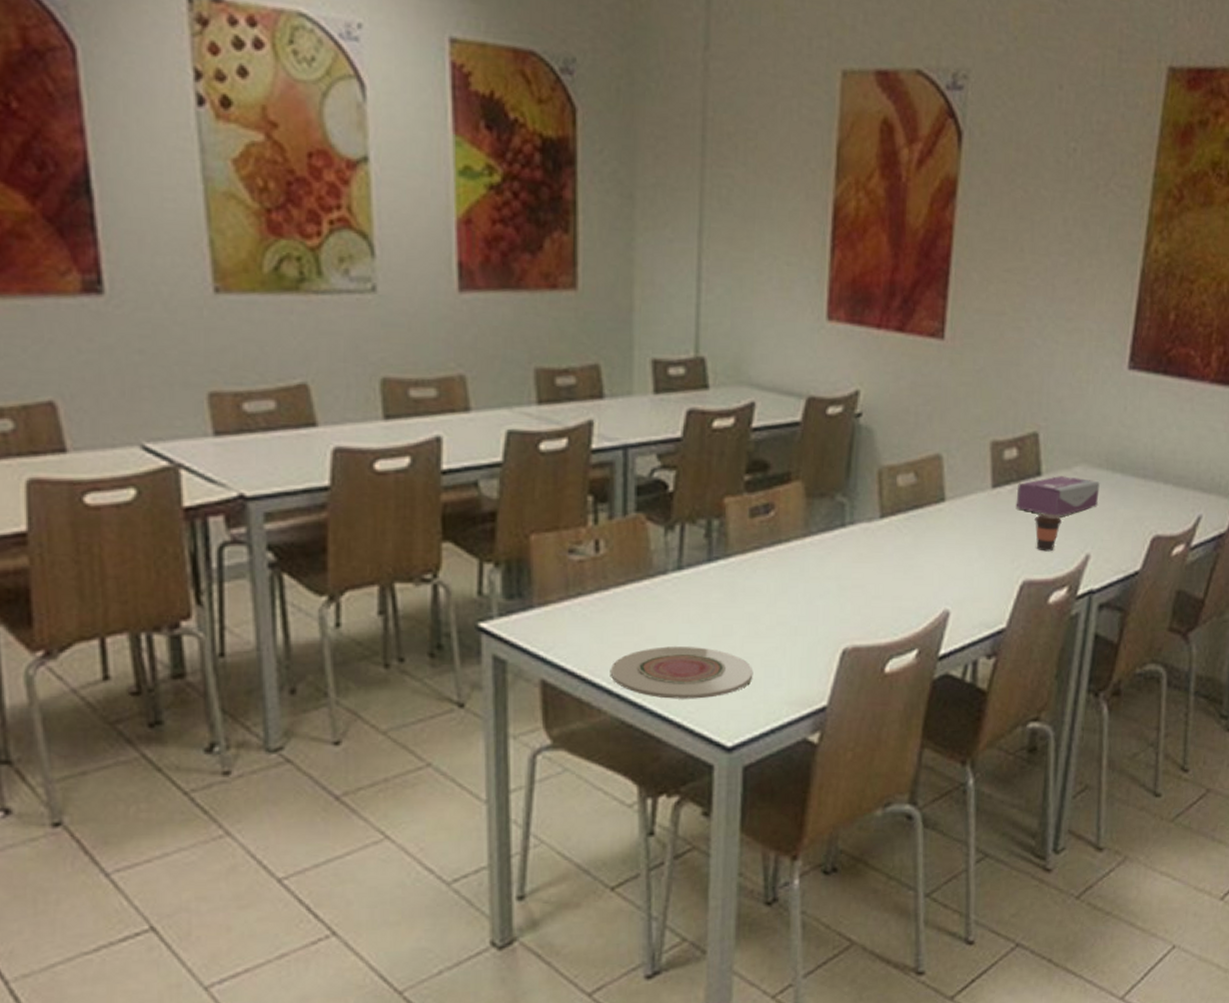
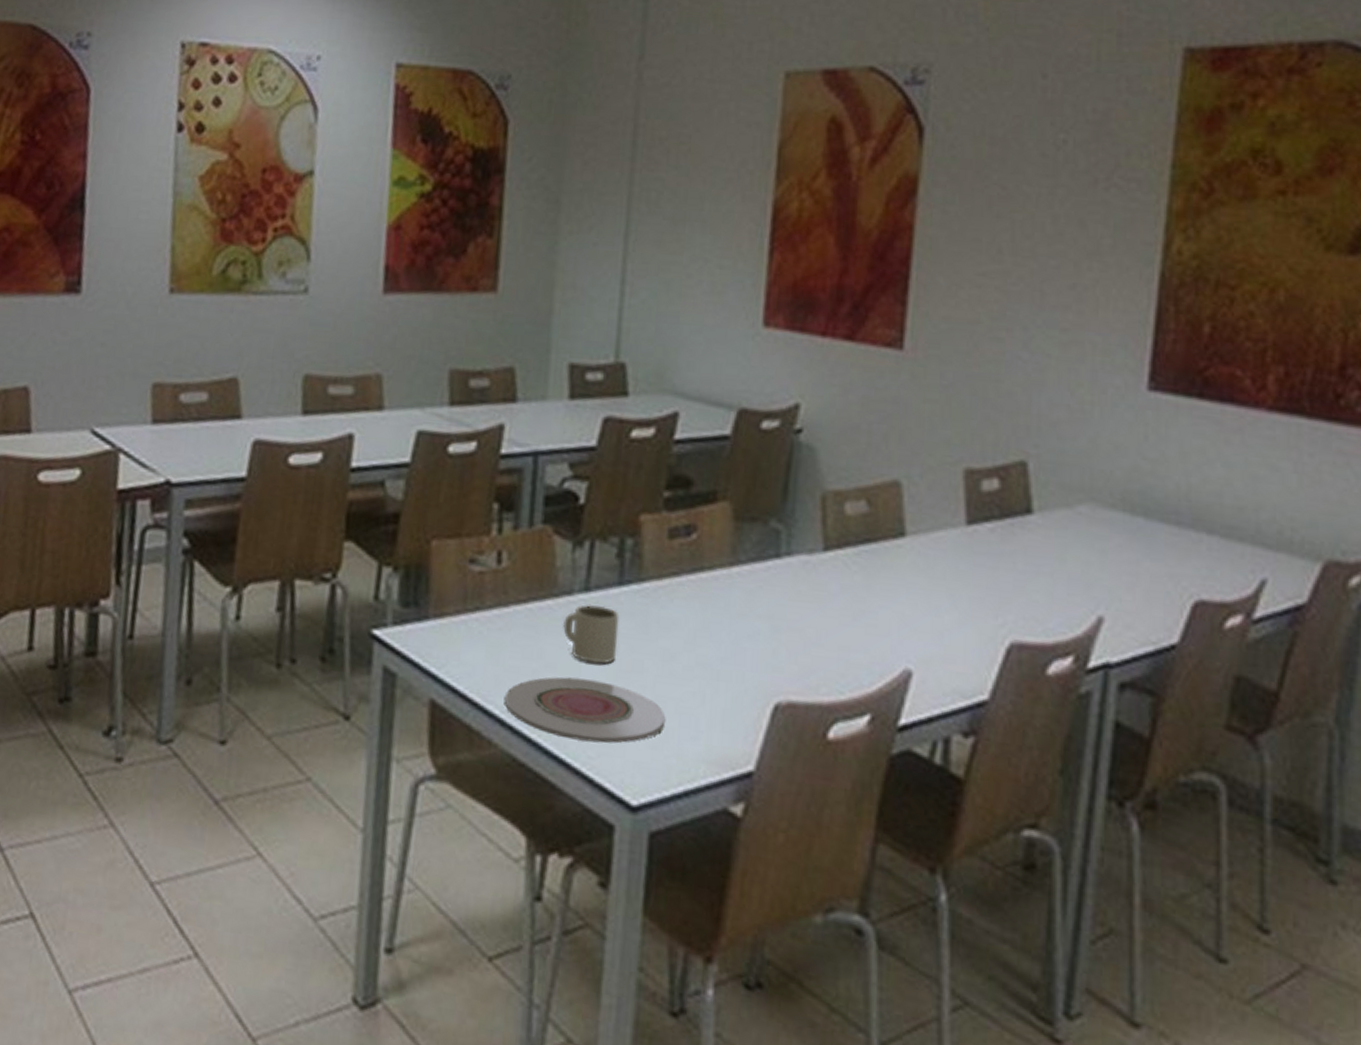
mug: none [660,580,710,632] -> present [563,604,620,665]
tissue box: present [1016,476,1100,516] -> none [998,515,1114,566]
coffee cup: present [1035,513,1062,552] -> none [1025,559,1062,609]

